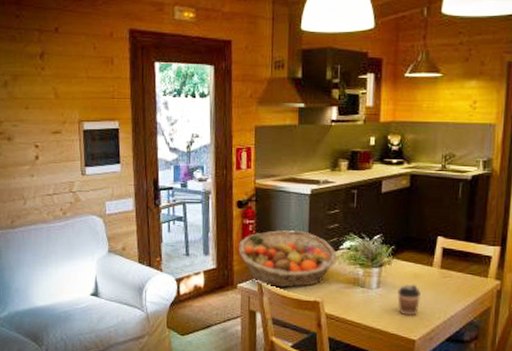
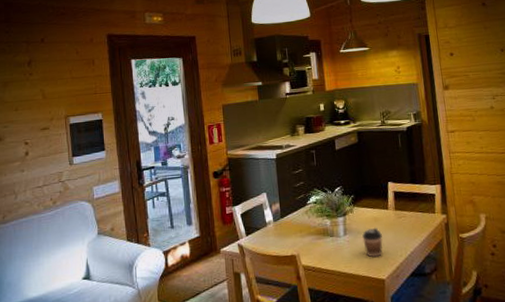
fruit basket: present [238,230,337,288] -> none [218,192,306,248]

